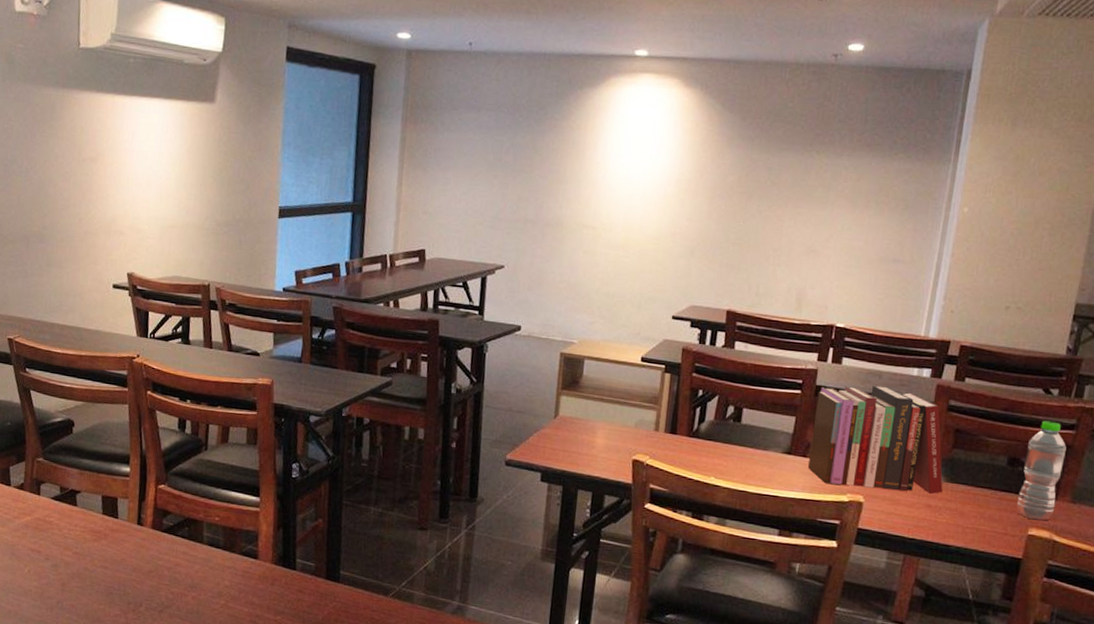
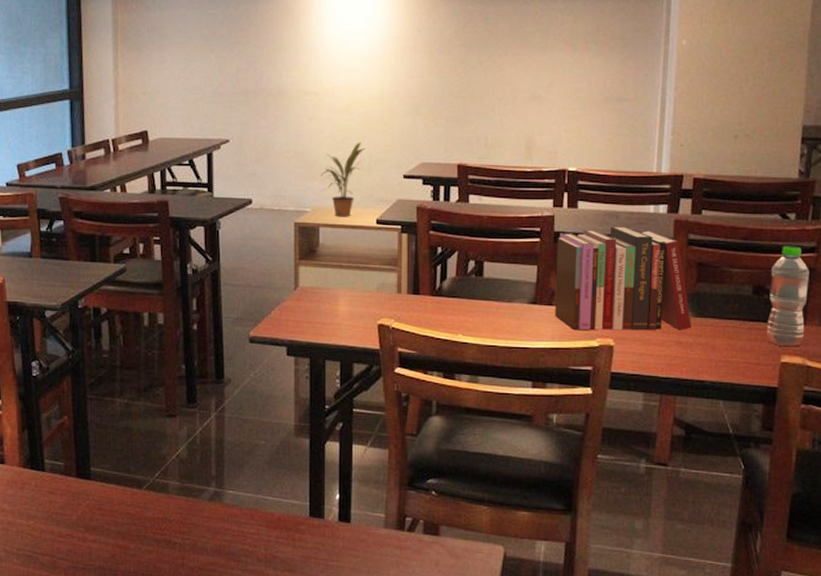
potted plant: none [590,279,638,352] -> present [320,142,366,217]

